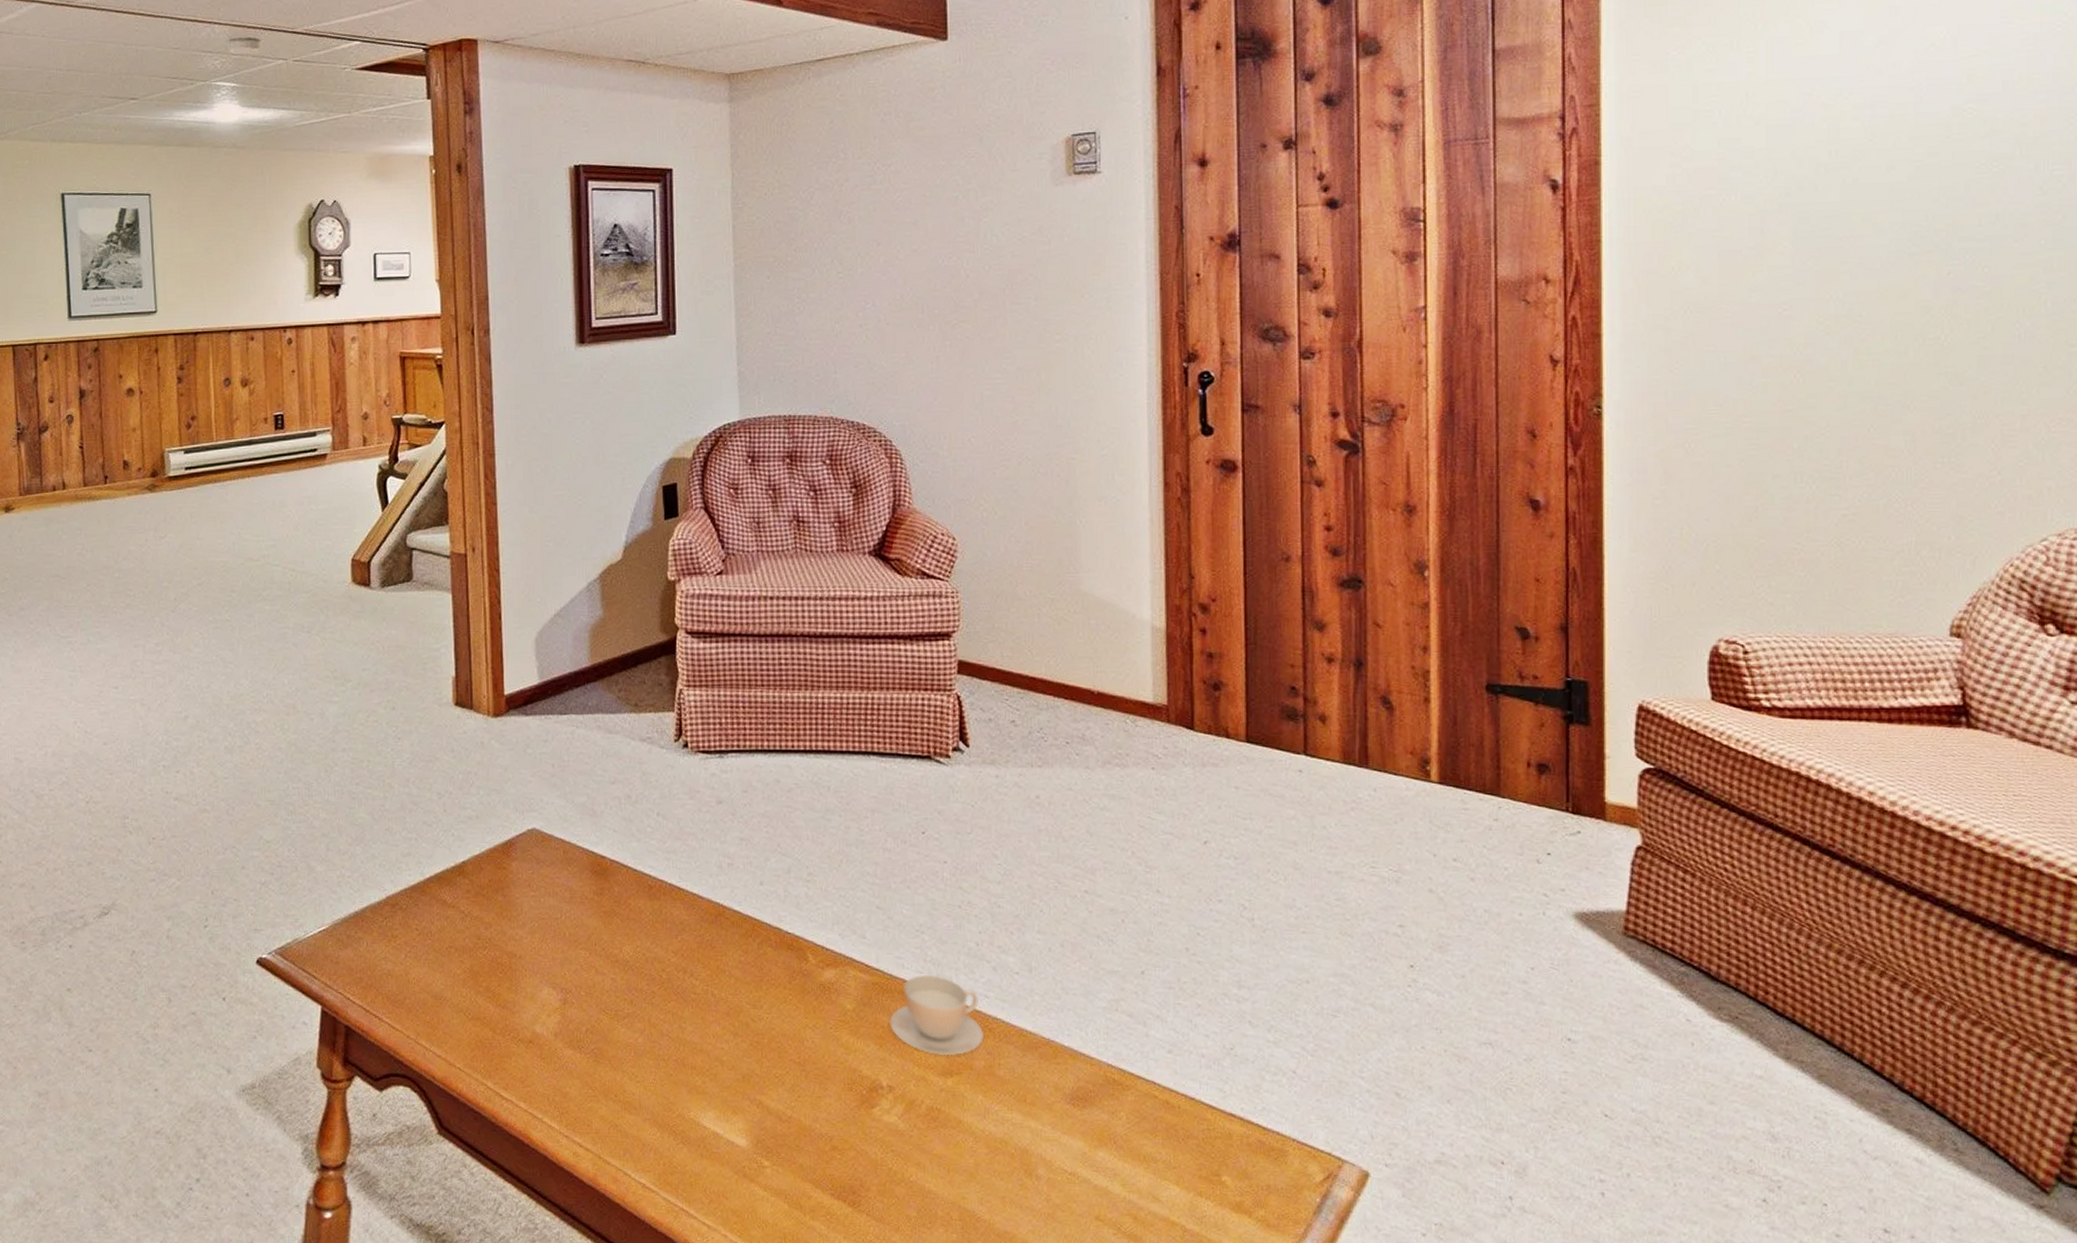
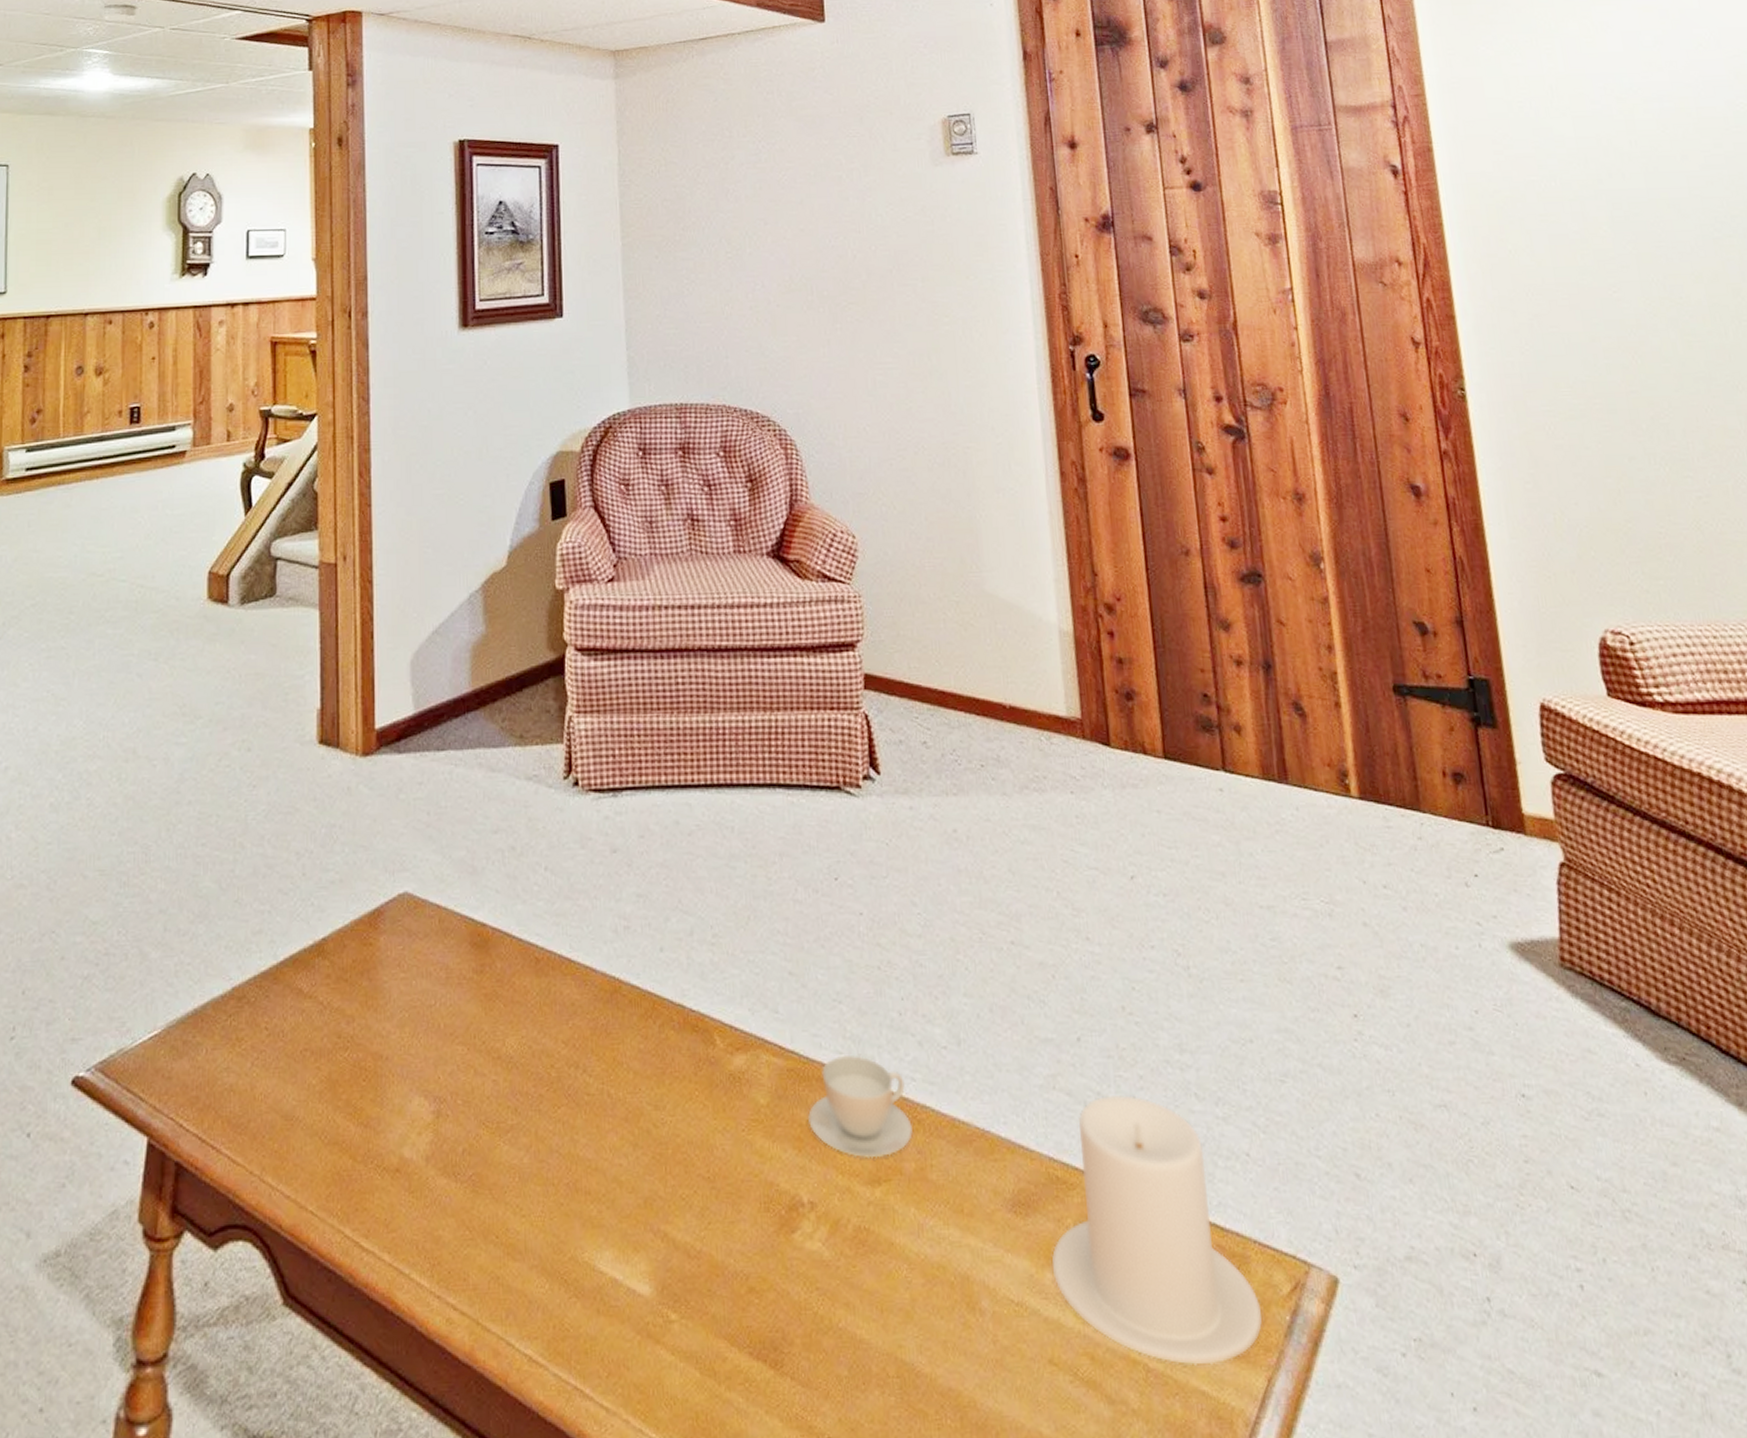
candle: none [1103,1019,1295,1230] -> present [1051,1095,1263,1366]

